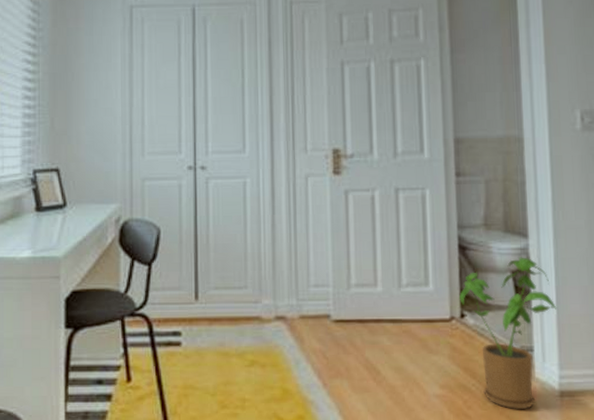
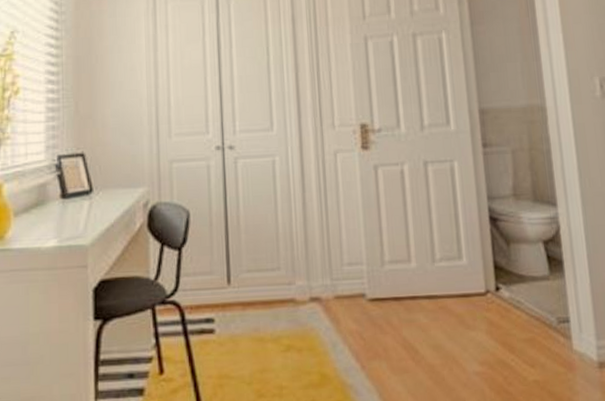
house plant: present [458,257,557,410] -> none [492,226,590,385]

